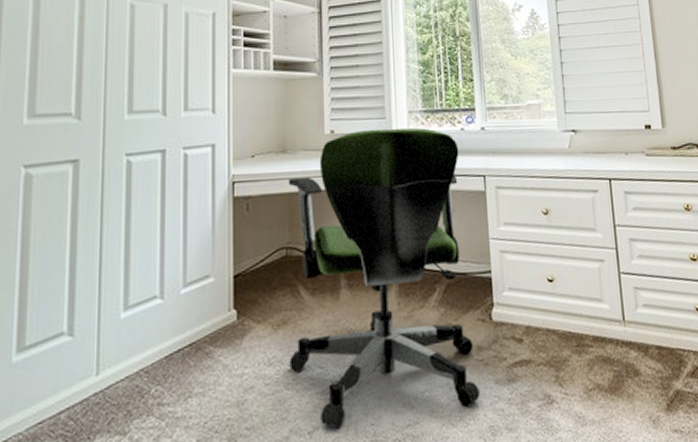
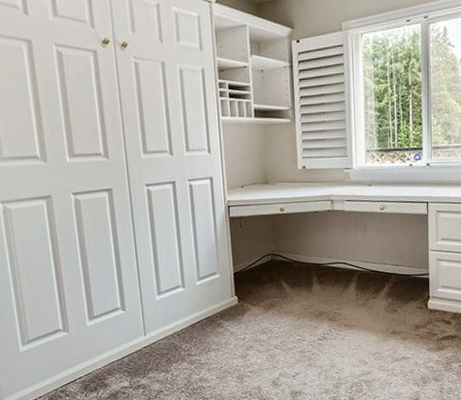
office chair: present [288,128,480,429] -> none [270,164,416,375]

